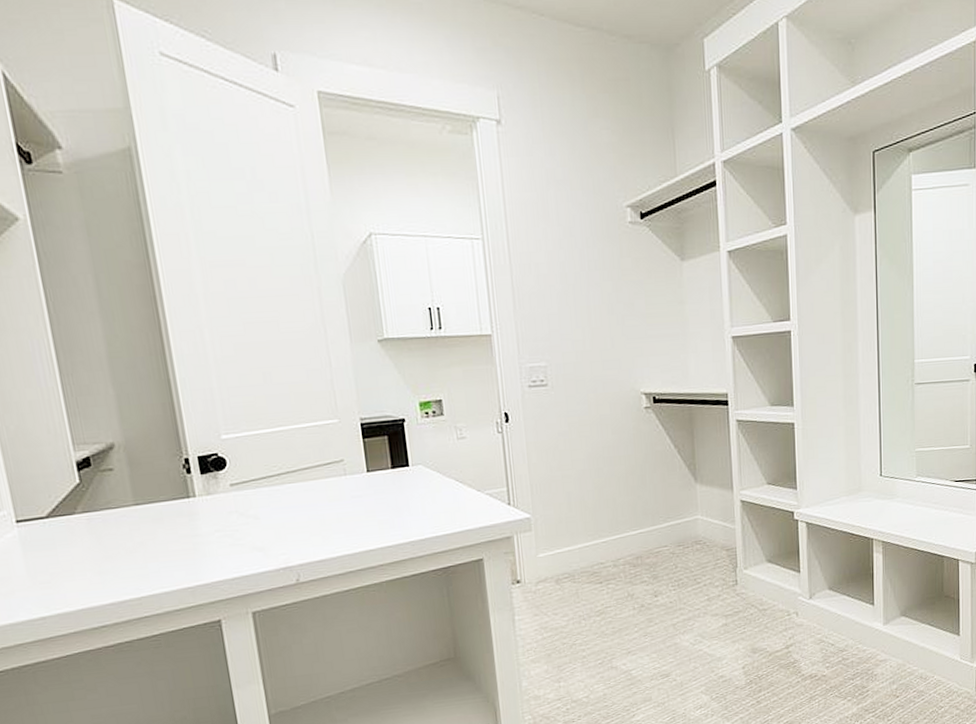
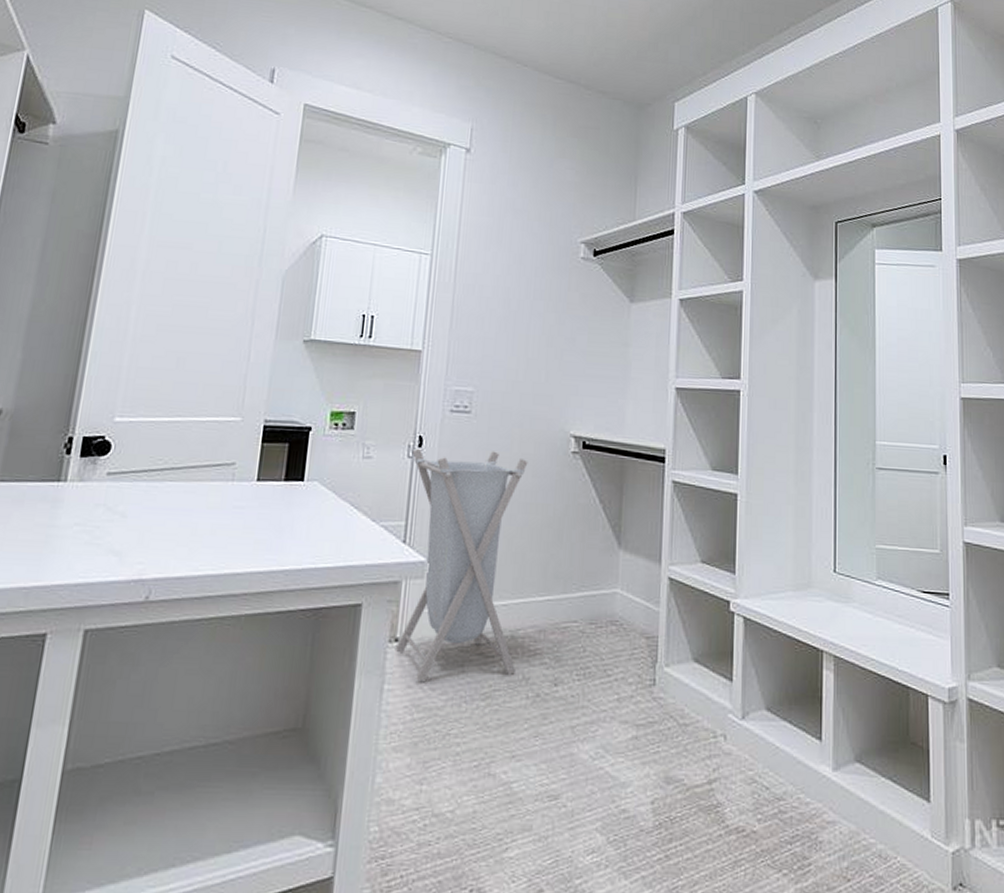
laundry hamper: none [500,416,621,611] -> present [395,448,528,683]

